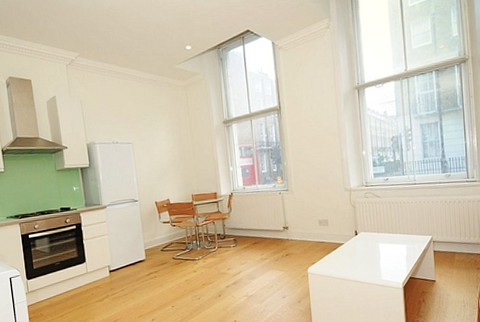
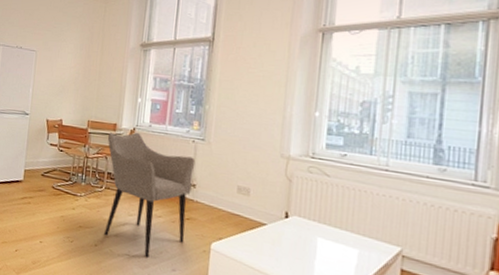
armchair: none [212,196,288,293] -> present [103,132,196,257]

